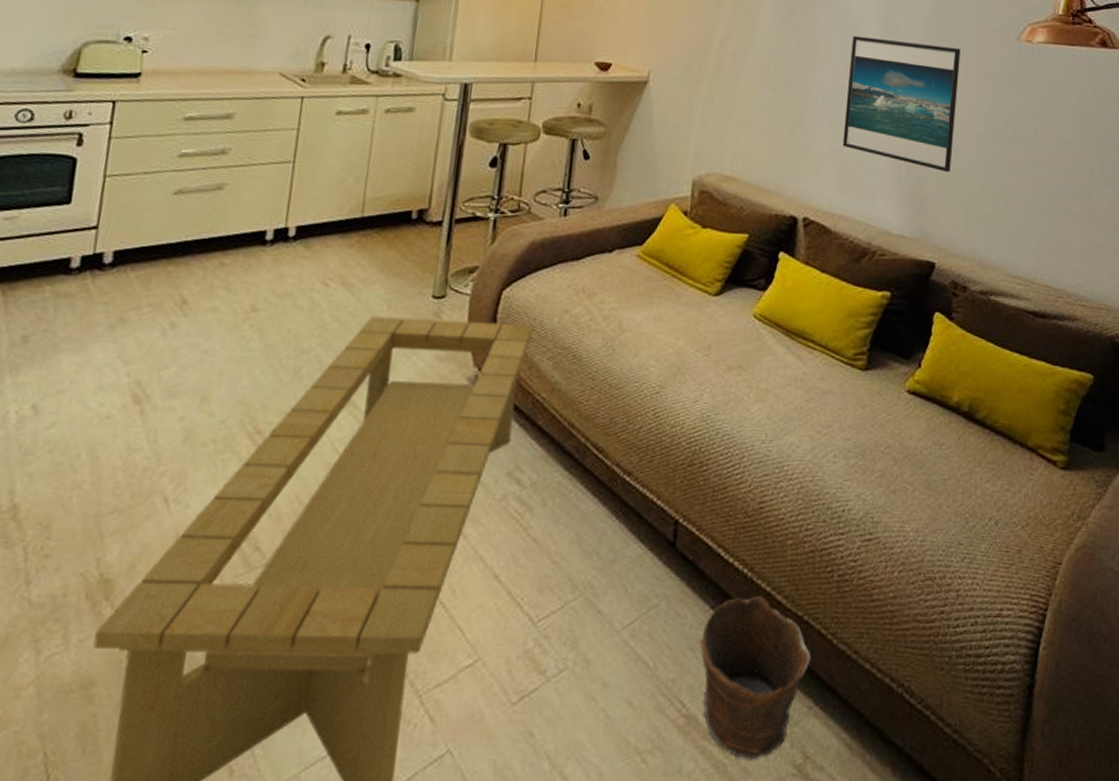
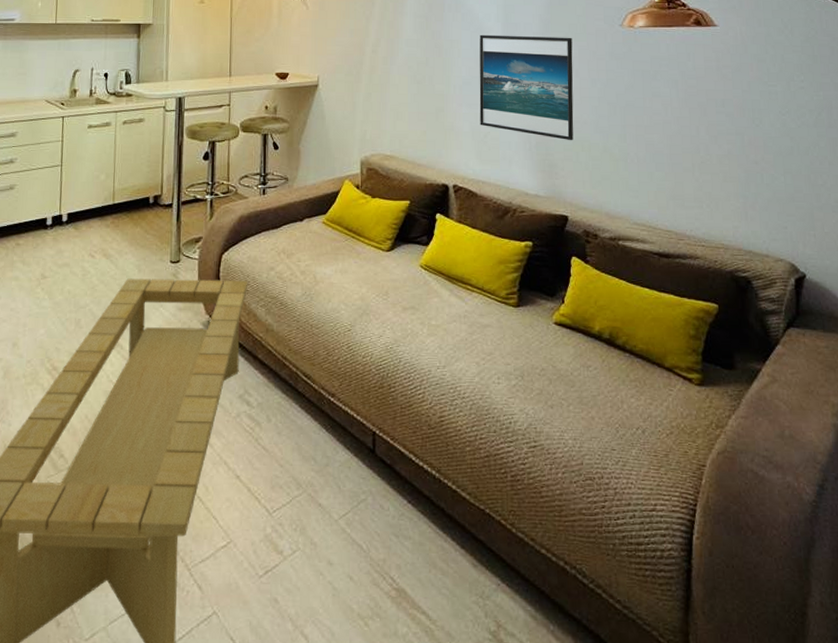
clay pot: present [699,596,811,760] -> none [402,493,495,627]

